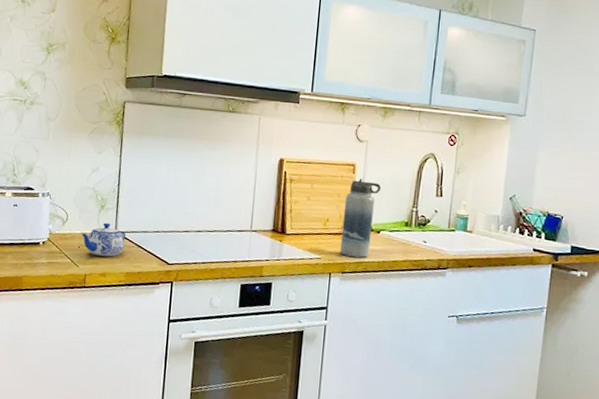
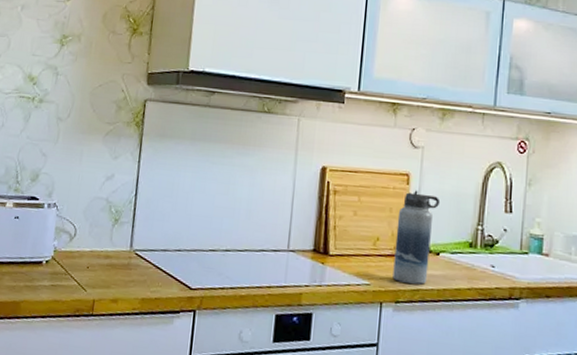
teapot: present [81,222,126,257] -> none [91,239,143,280]

